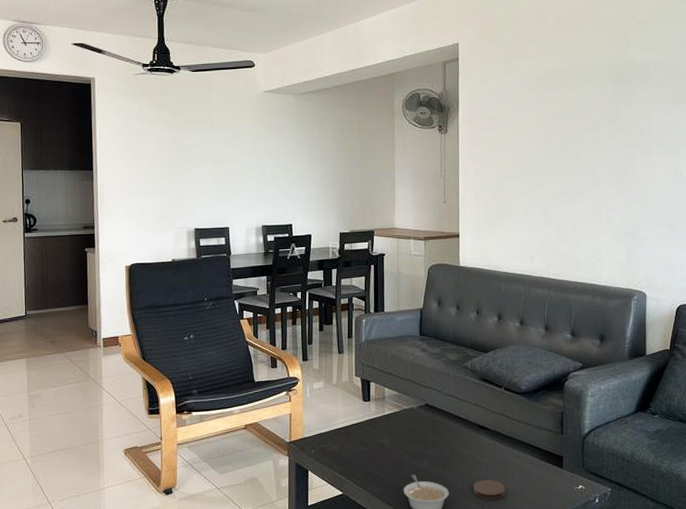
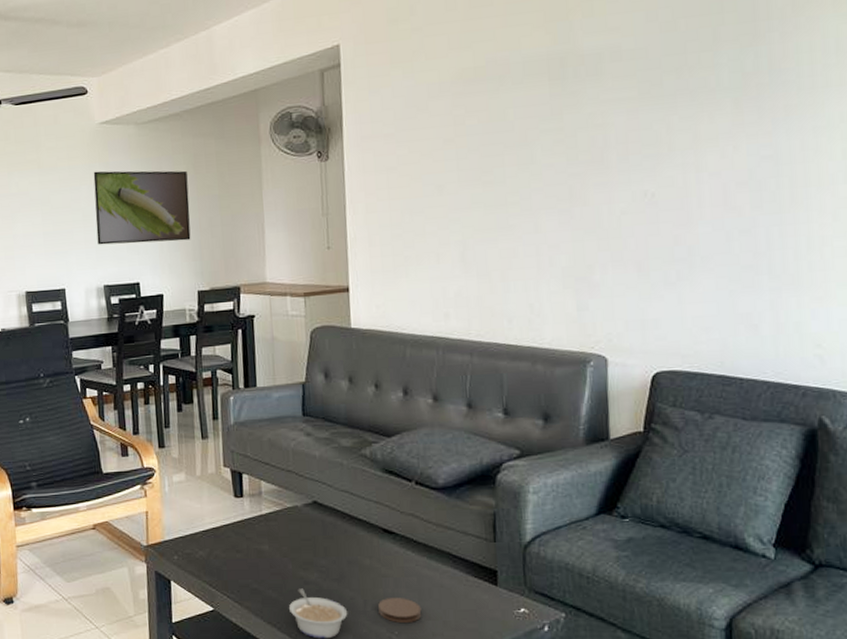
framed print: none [257,131,336,192] -> present [93,170,191,245]

